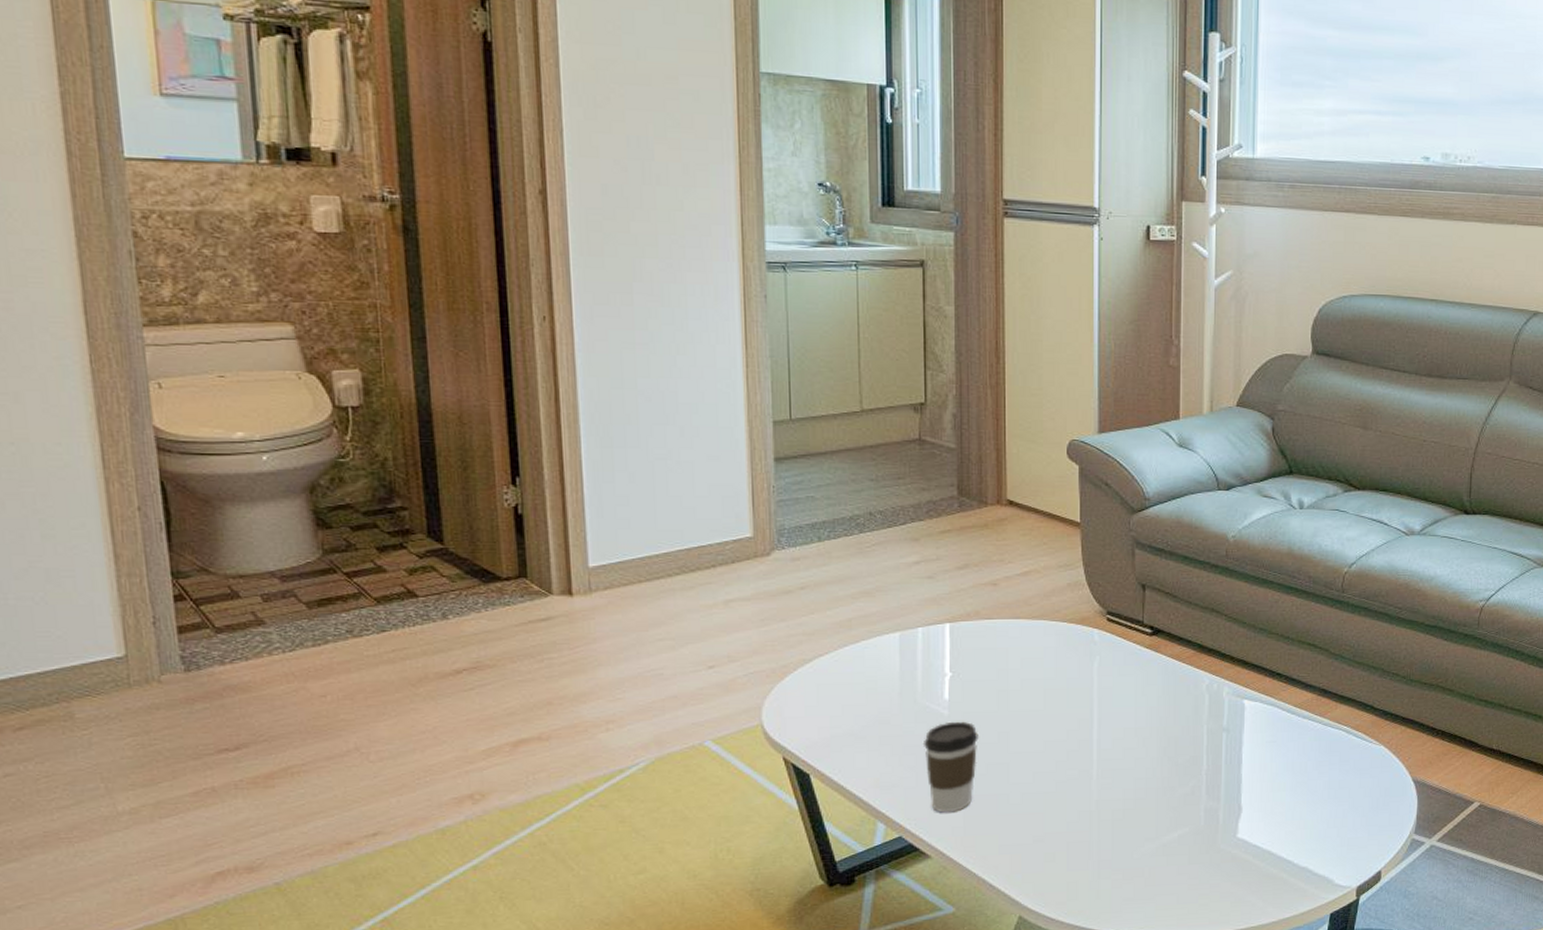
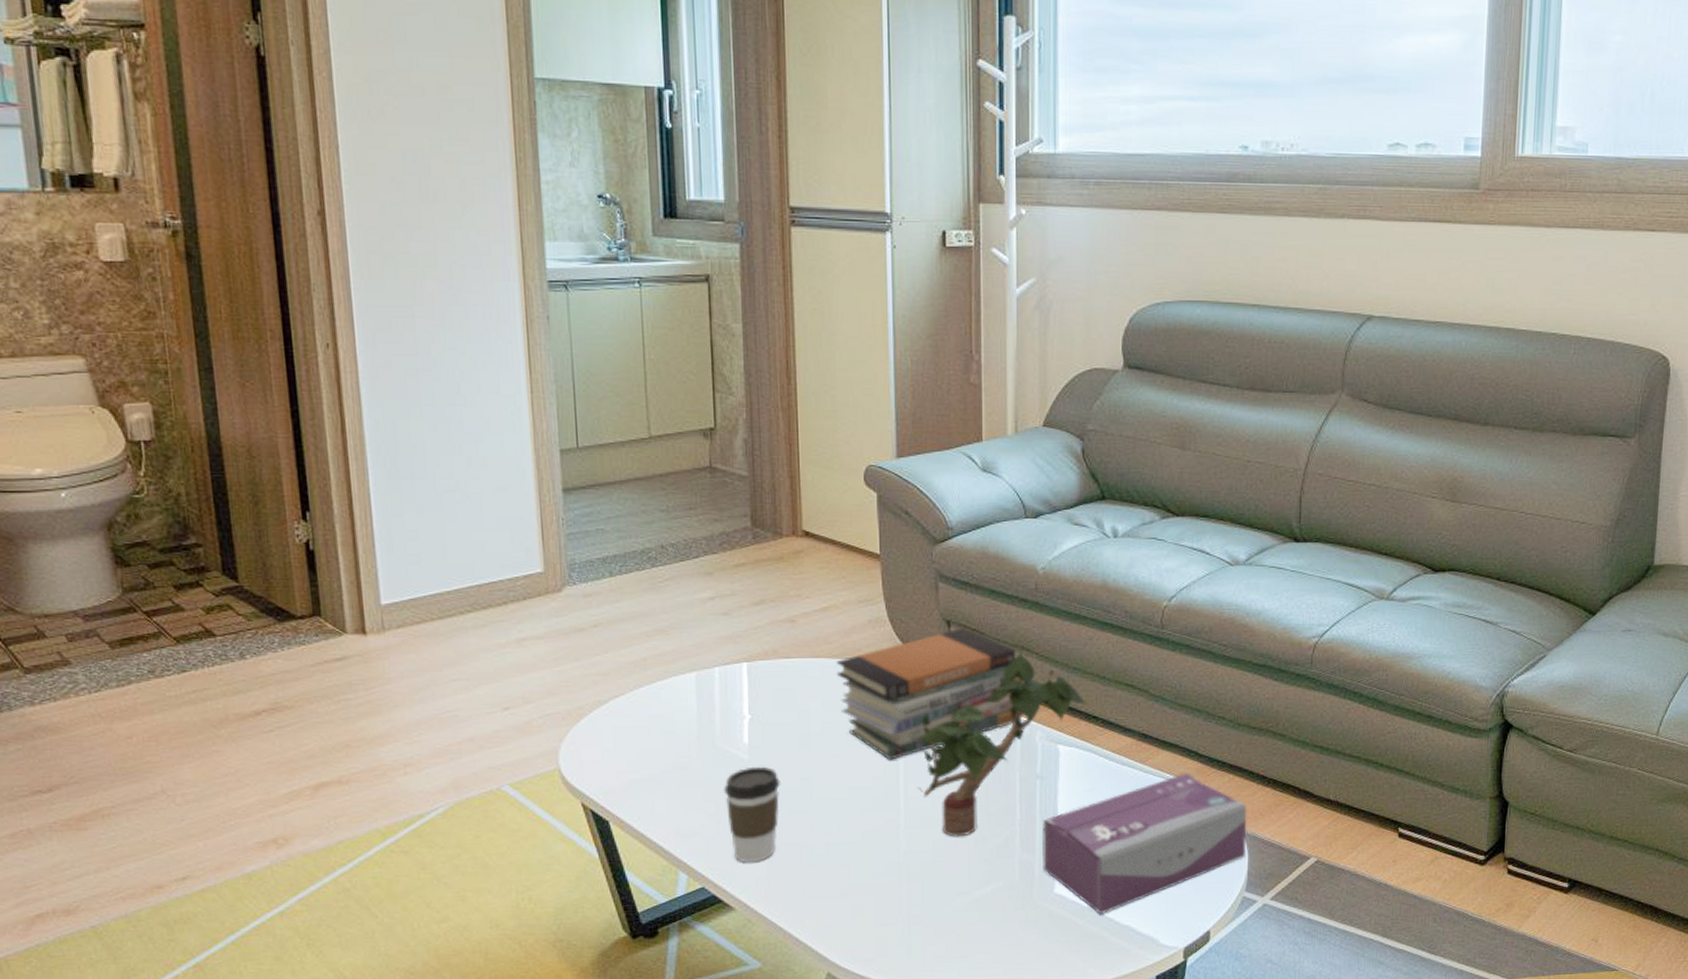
book stack: none [1035,591,1205,715] -> present [836,628,1015,760]
potted plant: none [1111,614,1273,786] -> present [917,652,1088,837]
tissue box: none [1227,725,1418,858] -> present [1042,773,1247,915]

